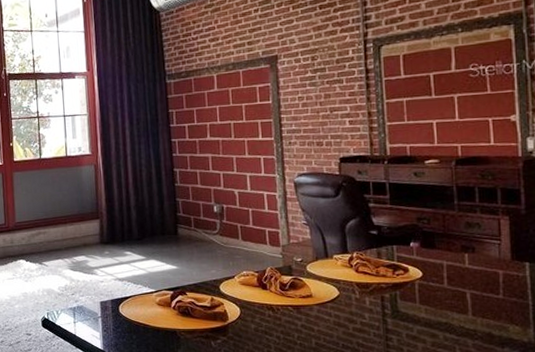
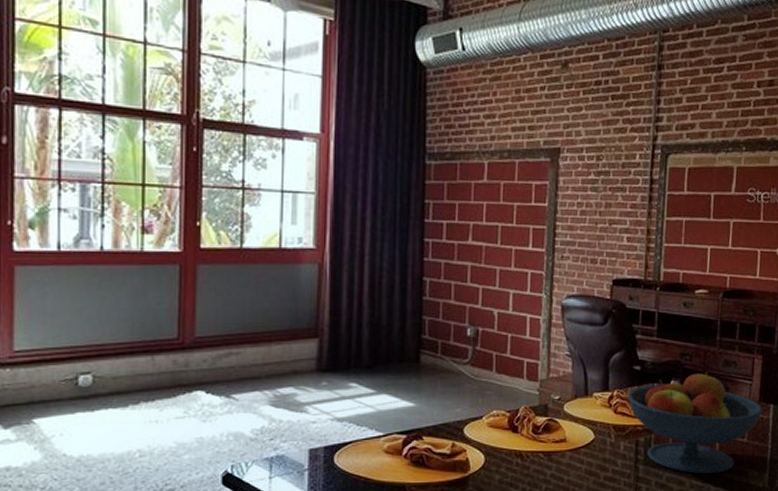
fruit bowl: none [367,234,518,327] -> present [627,372,763,474]

